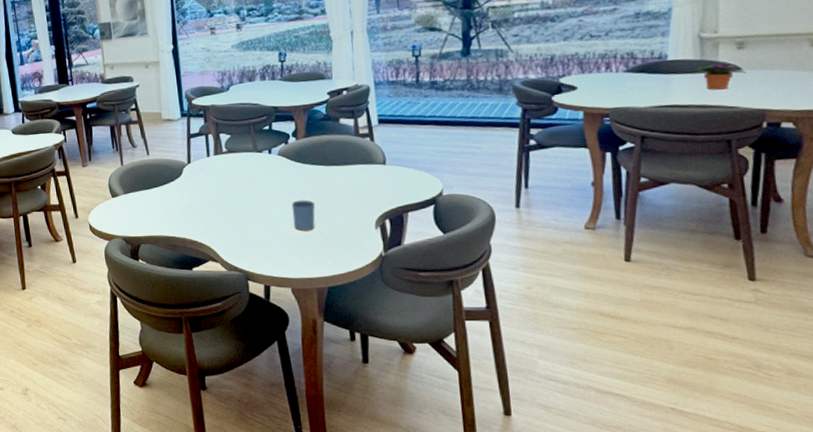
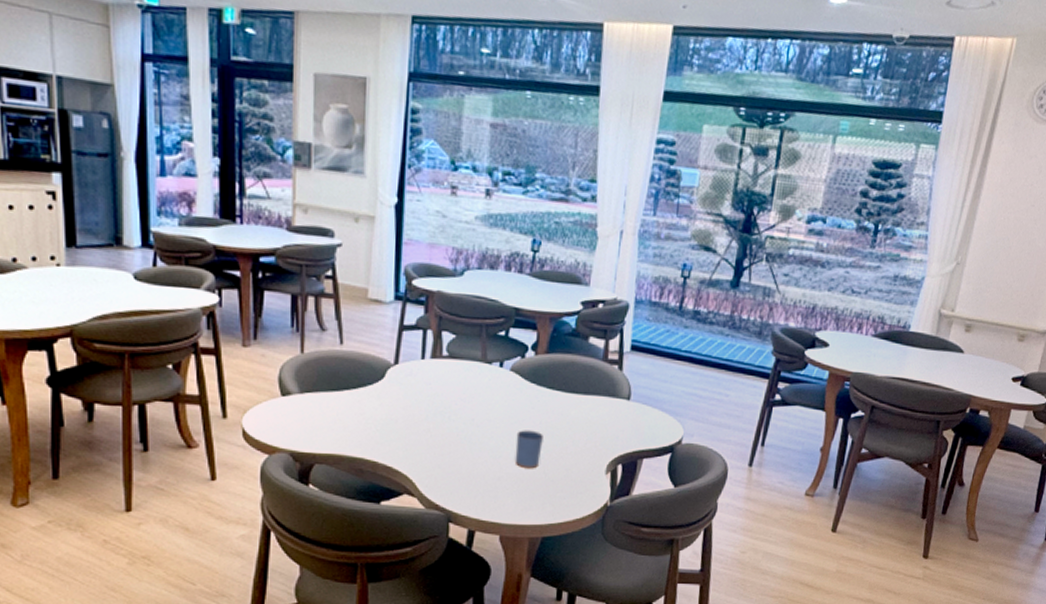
potted flower: present [697,64,747,90] -> none [930,343,967,370]

